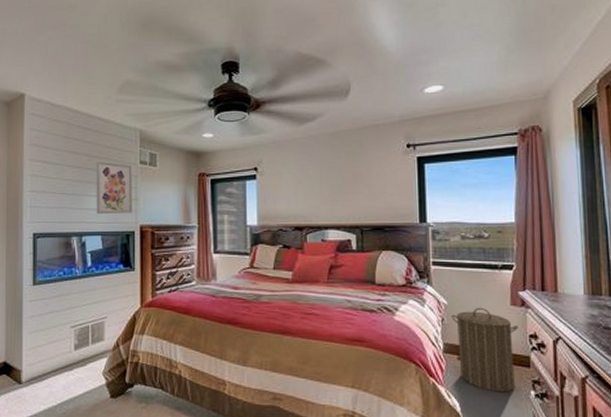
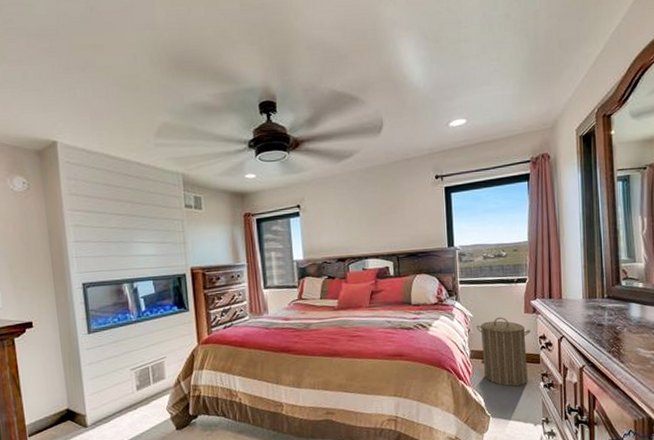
wall art: present [96,161,132,215] -> none [140,207,181,260]

